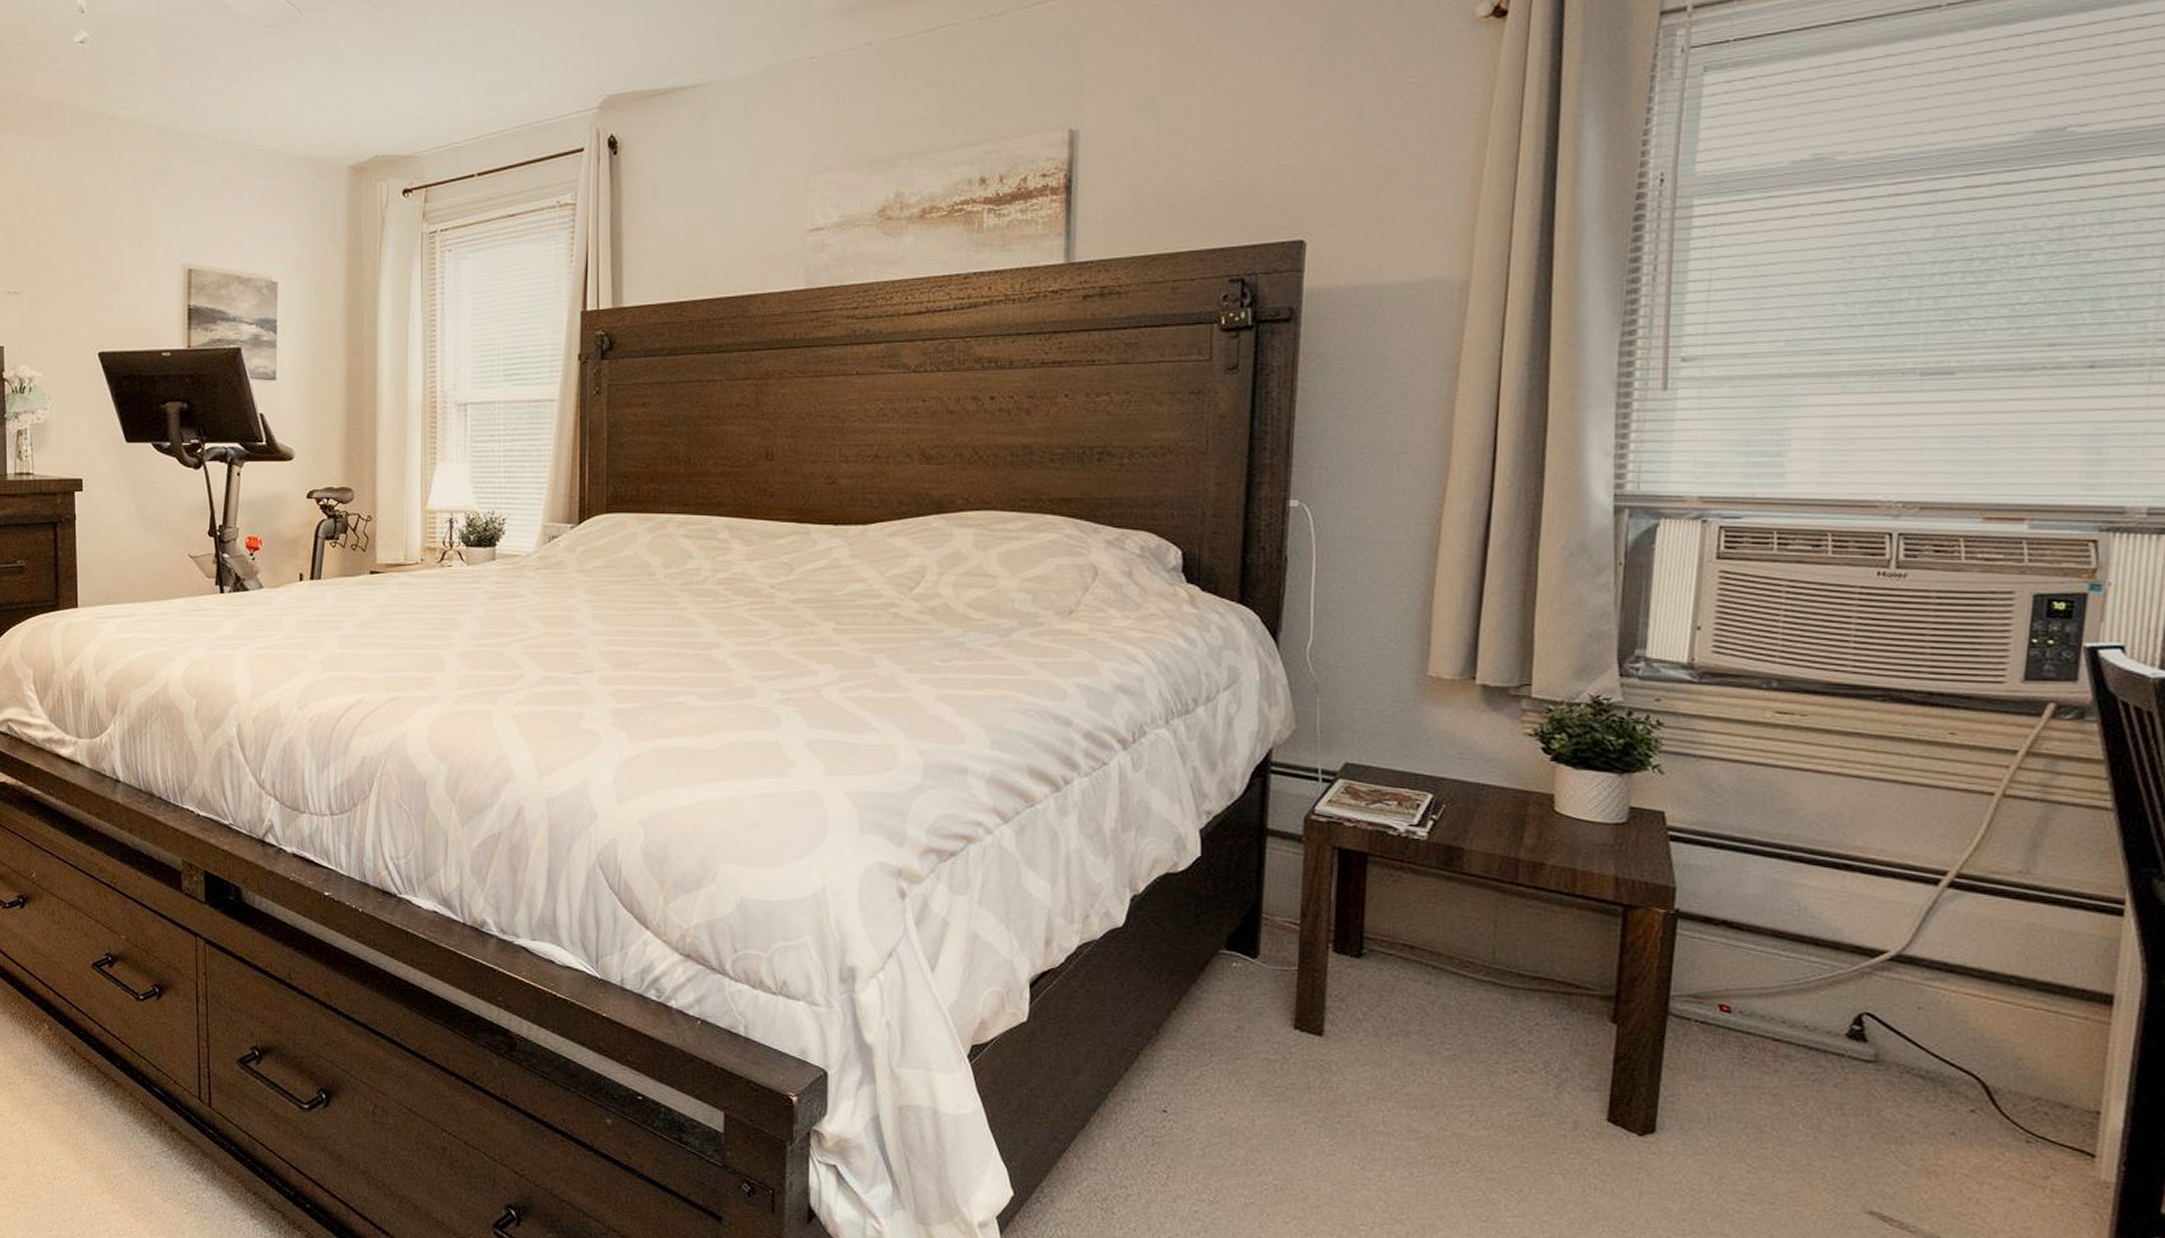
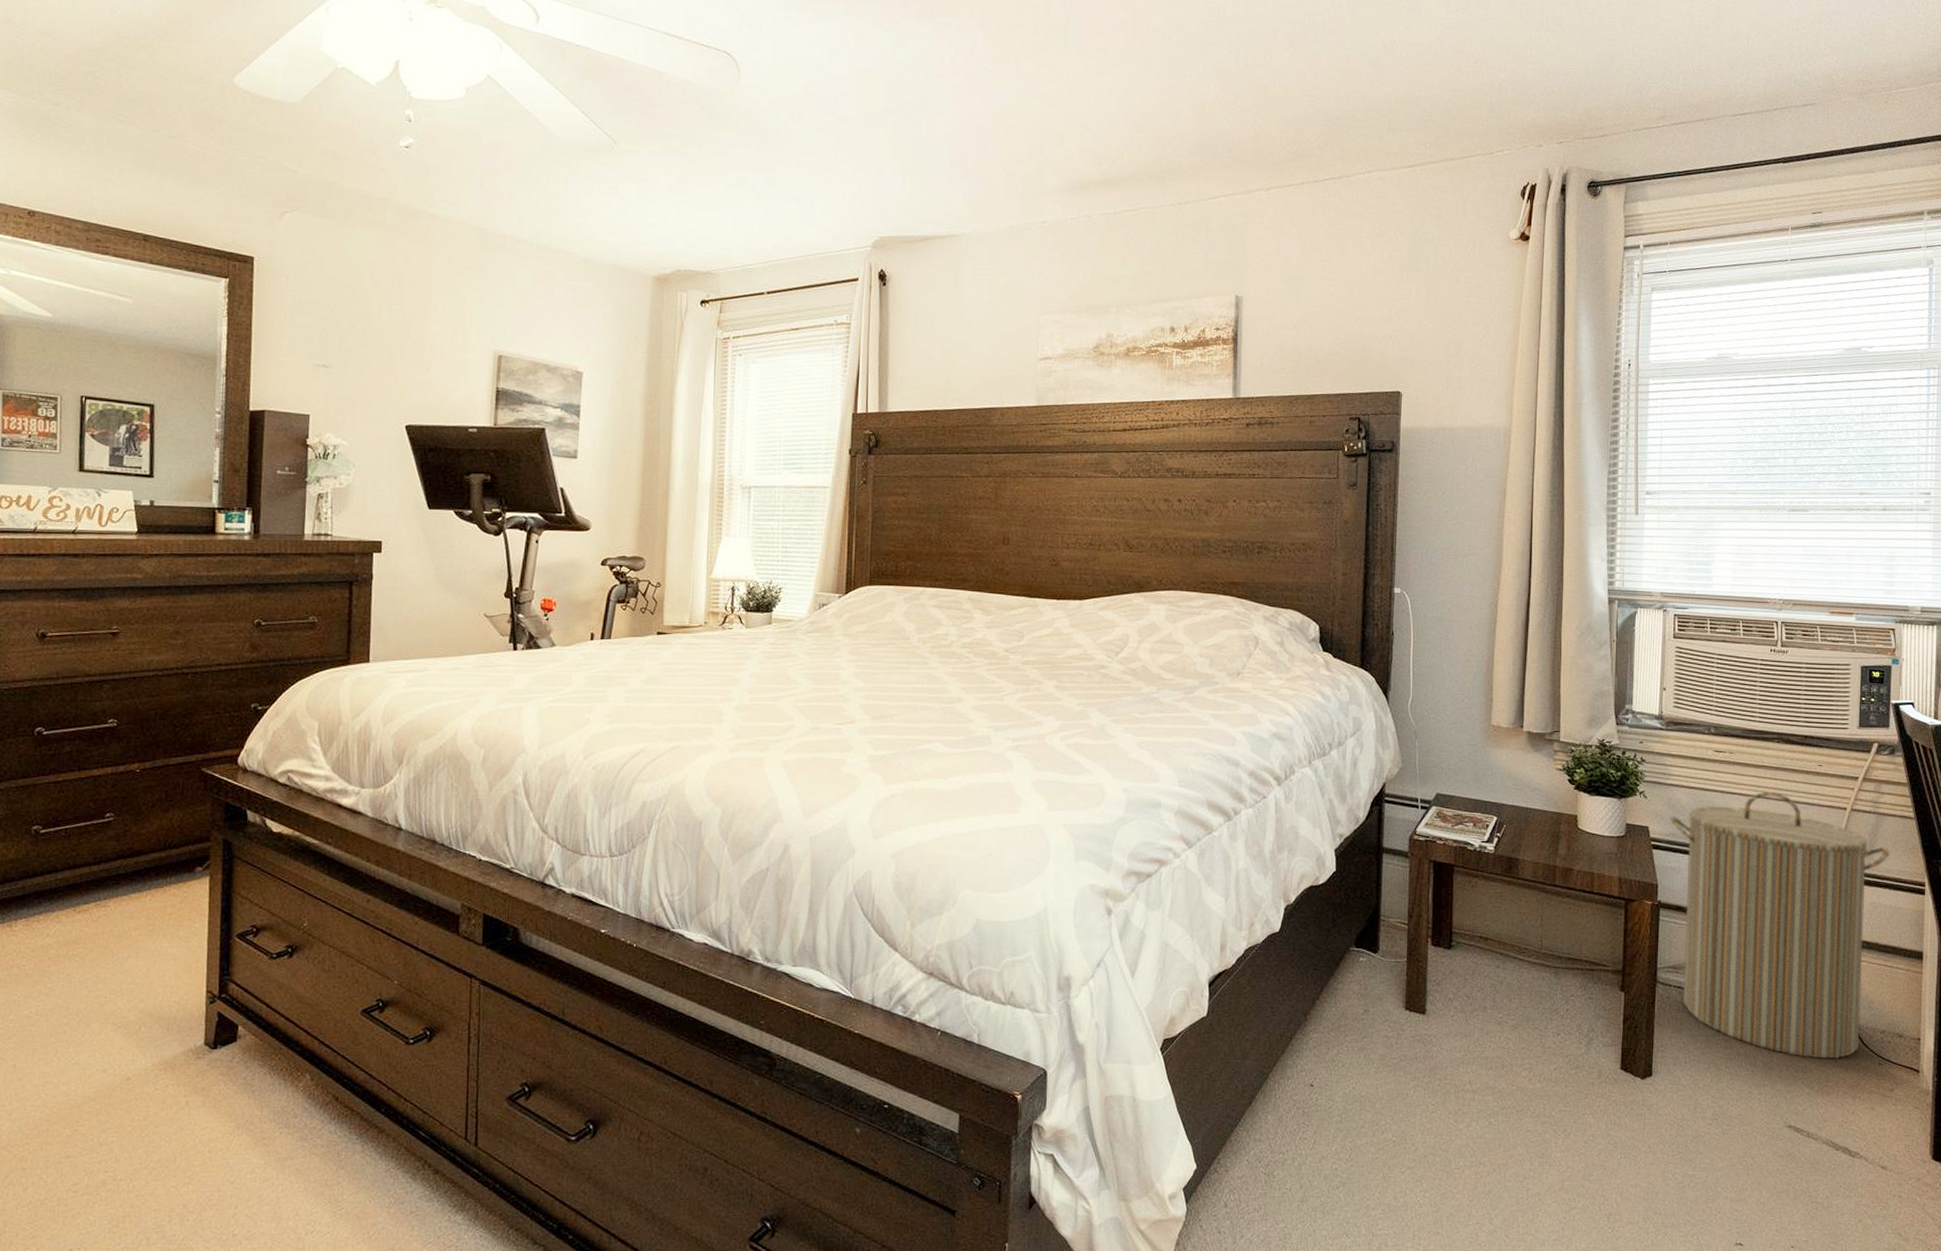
laundry hamper: none [1698,768,2066,1131] -> present [1669,792,1890,1059]

